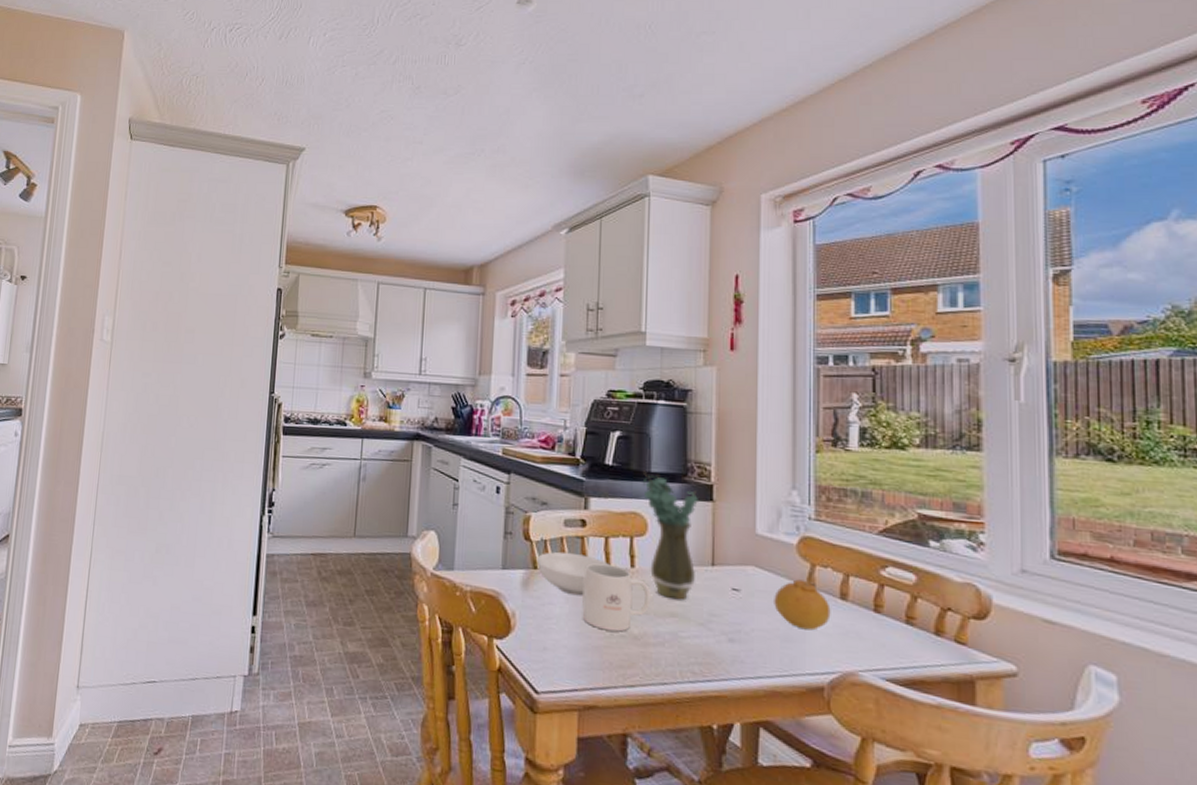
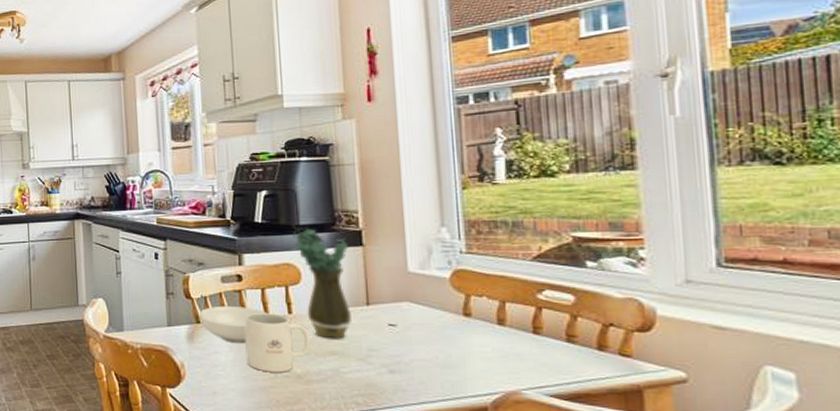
fruit: present [774,579,831,631] -> none [431,310,489,356]

